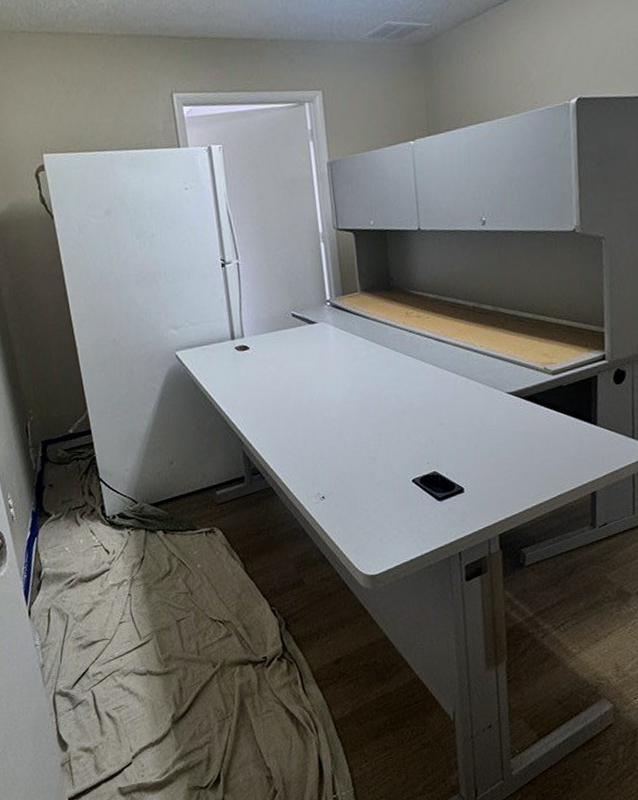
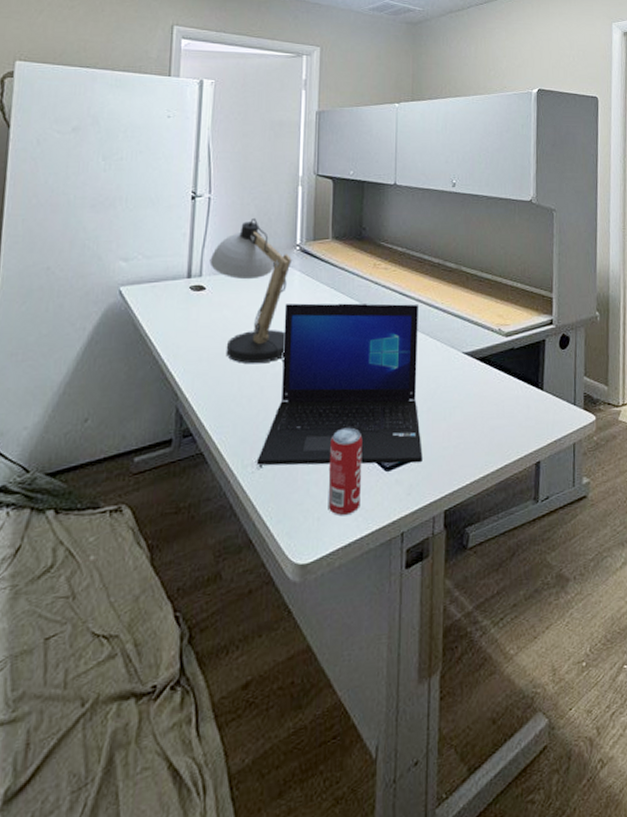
desk lamp: none [248,278,331,412] -> present [209,217,292,364]
laptop: none [319,349,474,497] -> present [256,303,423,466]
beverage can: none [383,464,418,538] -> present [328,427,363,517]

